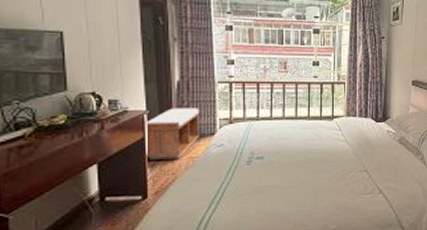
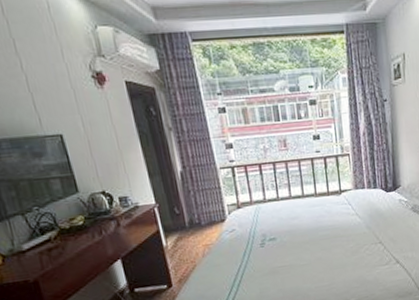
bench: present [144,108,199,160] -> none [156,196,211,251]

